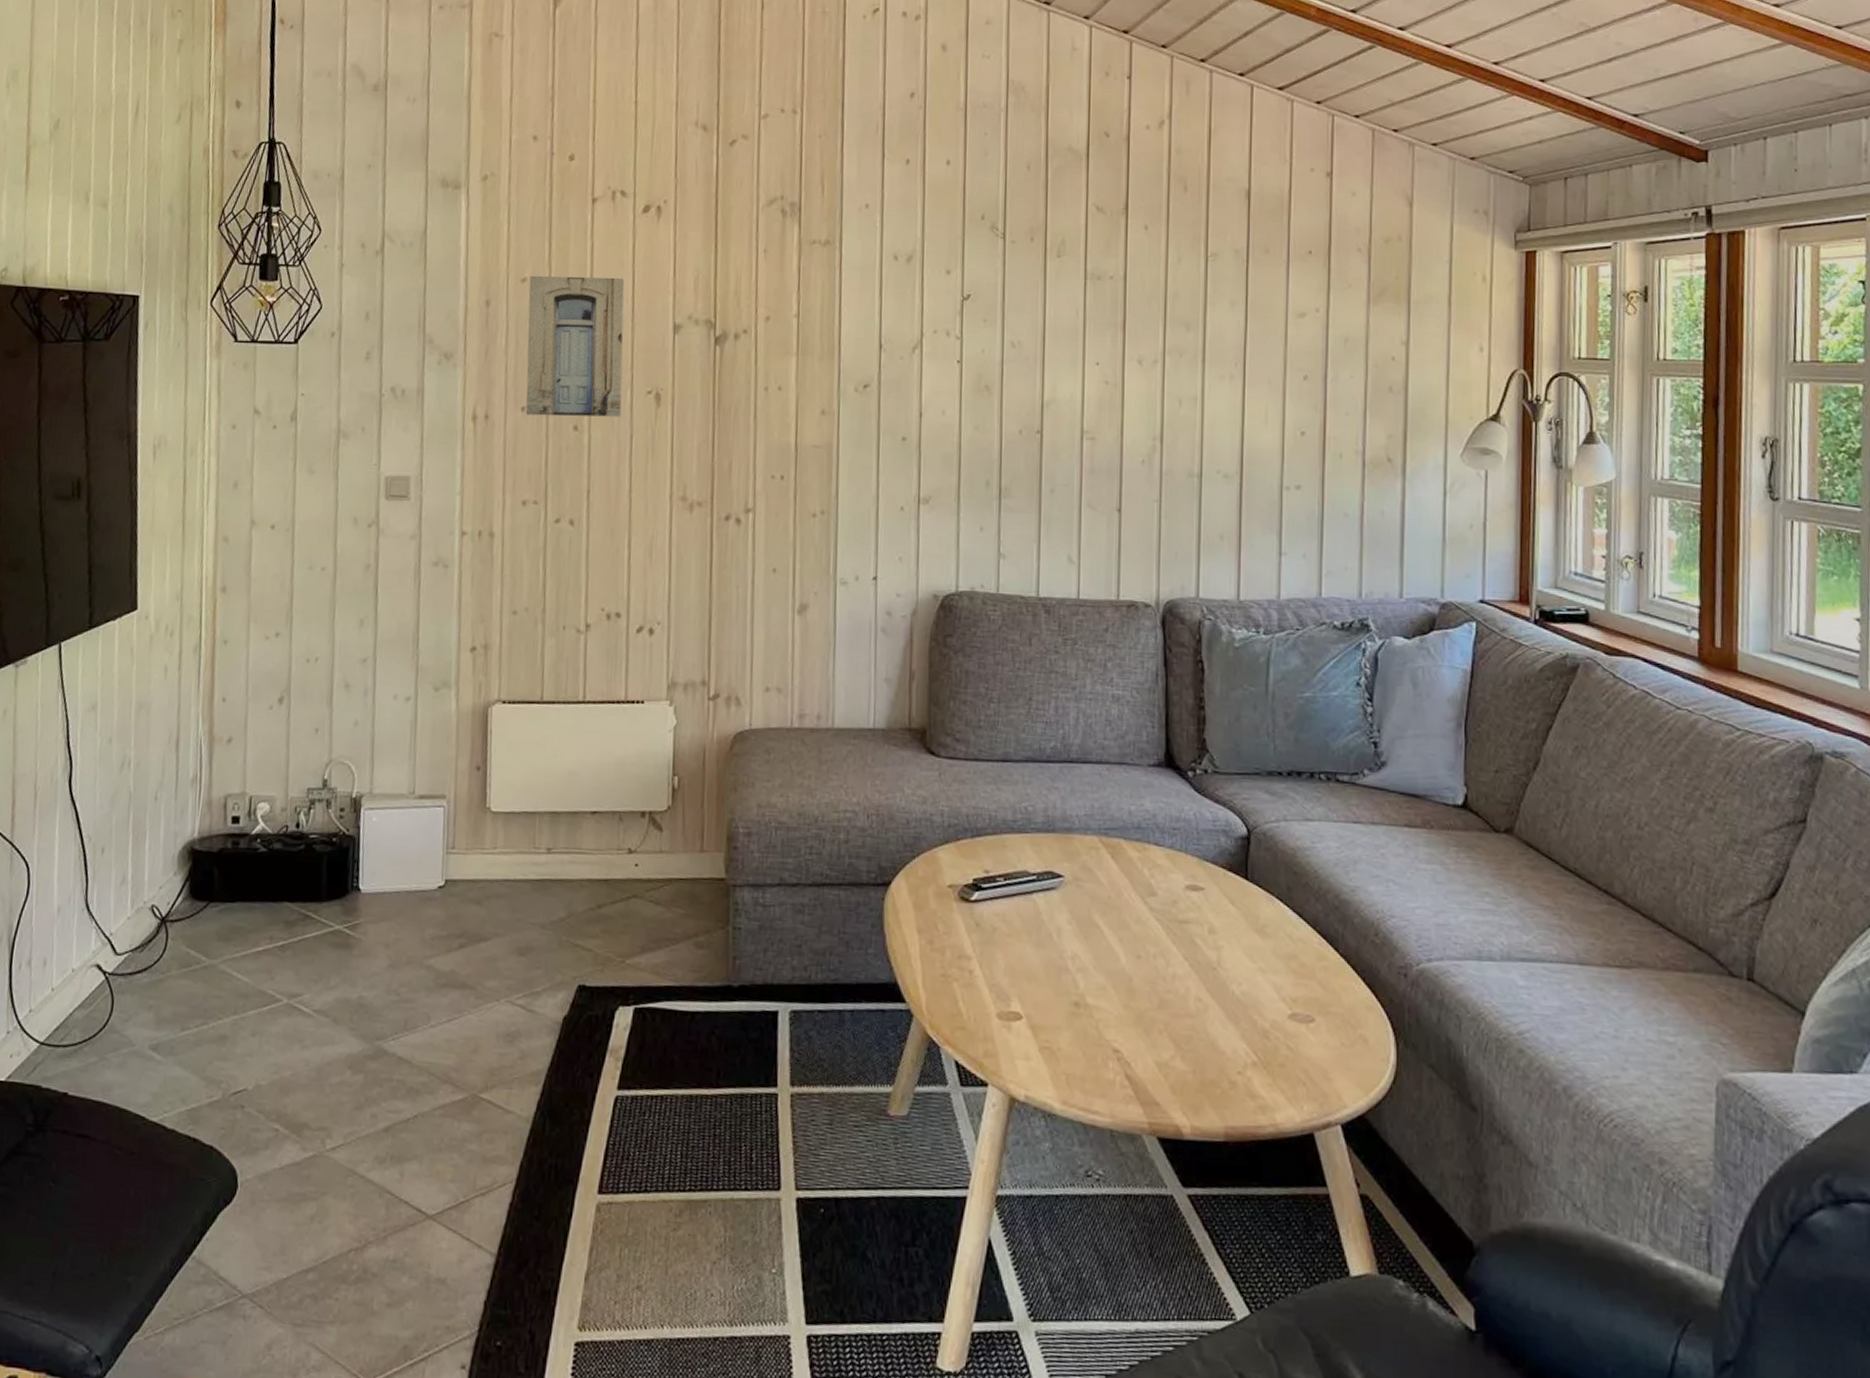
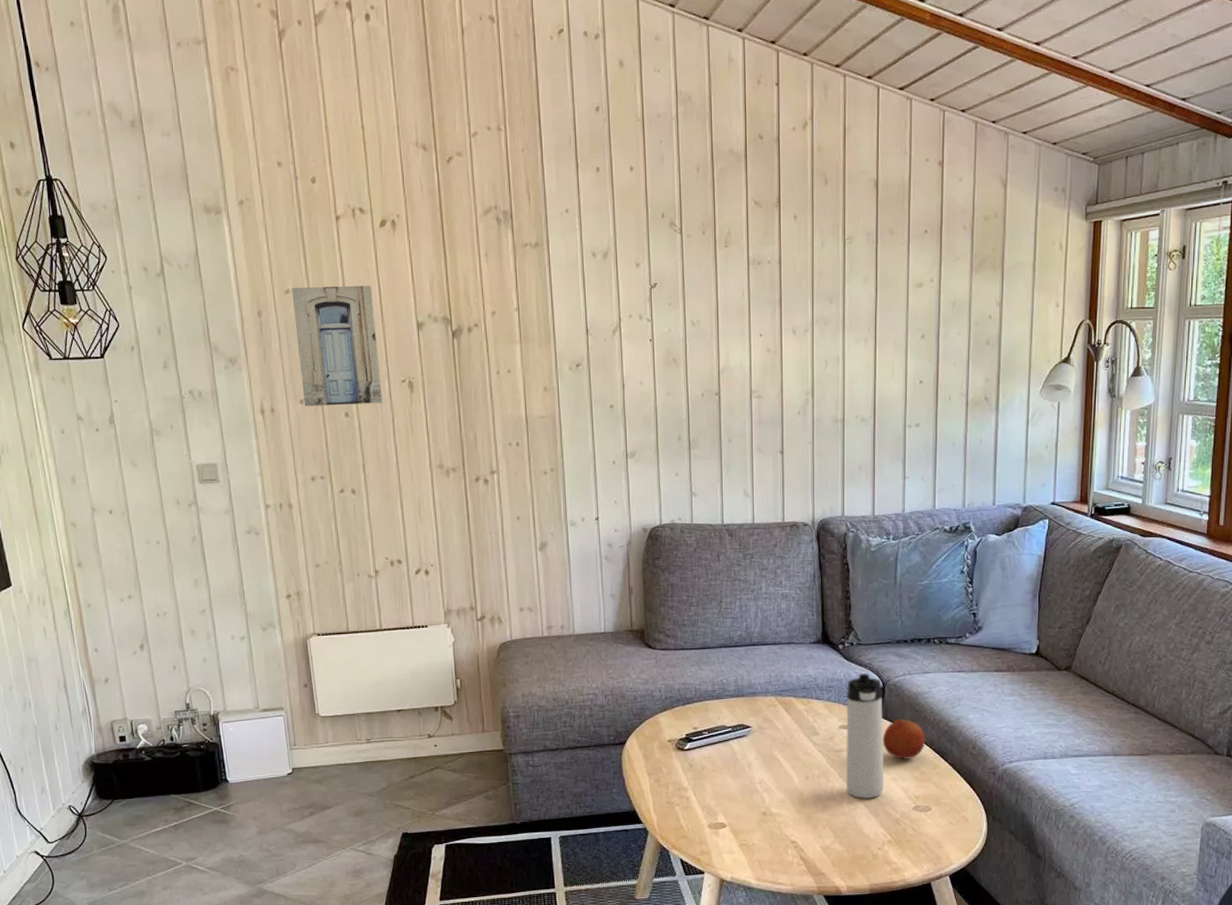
thermos bottle: none [1193,814,1249,997] -> present [845,673,885,800]
fruit: none [1245,882,1307,943] -> present [882,718,926,759]

